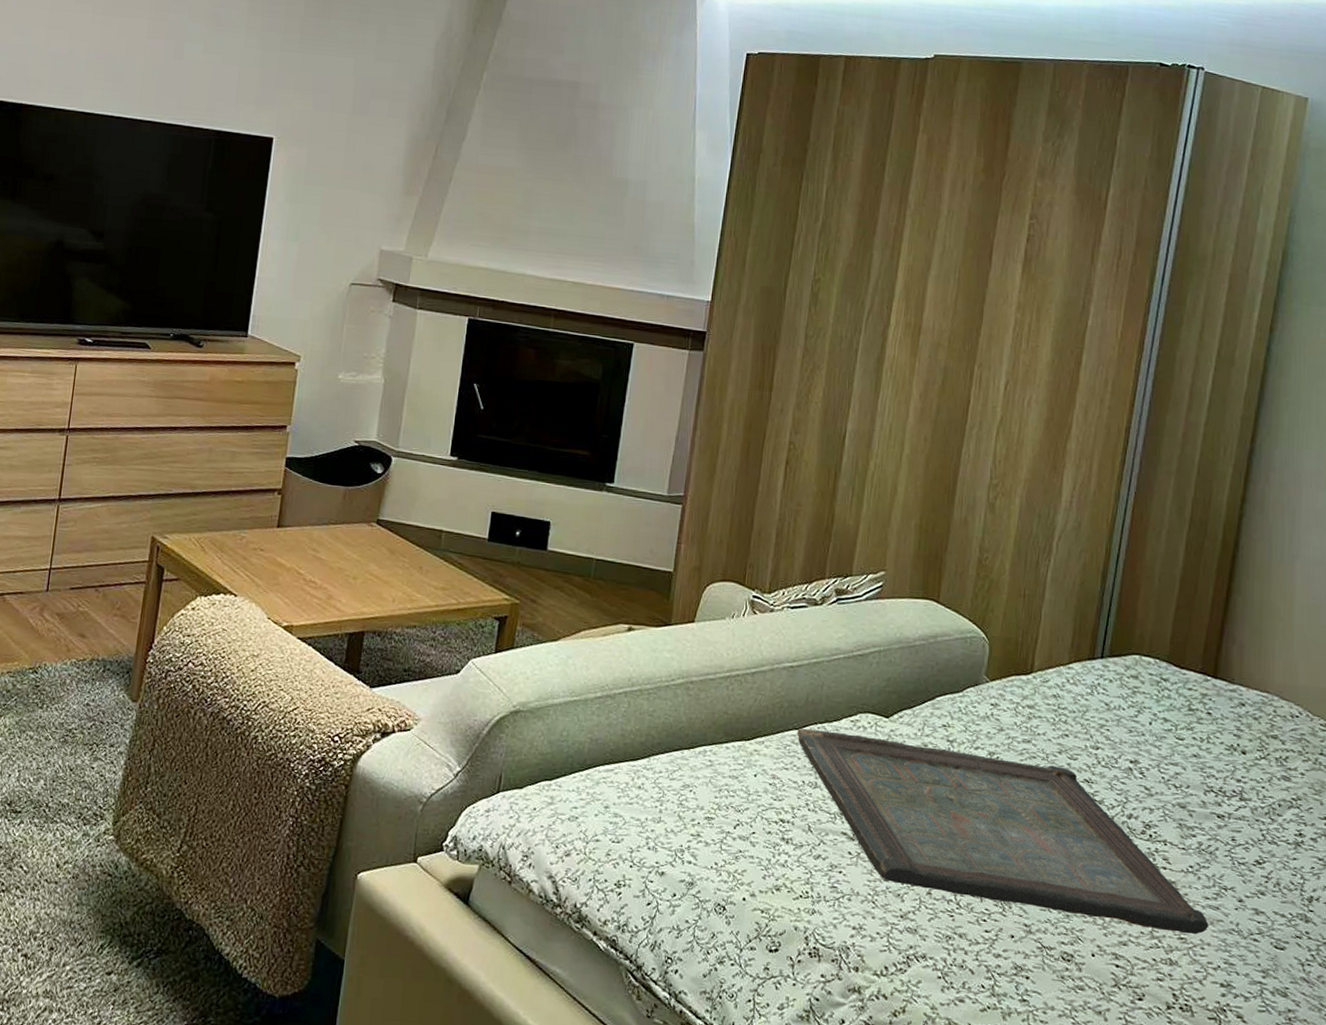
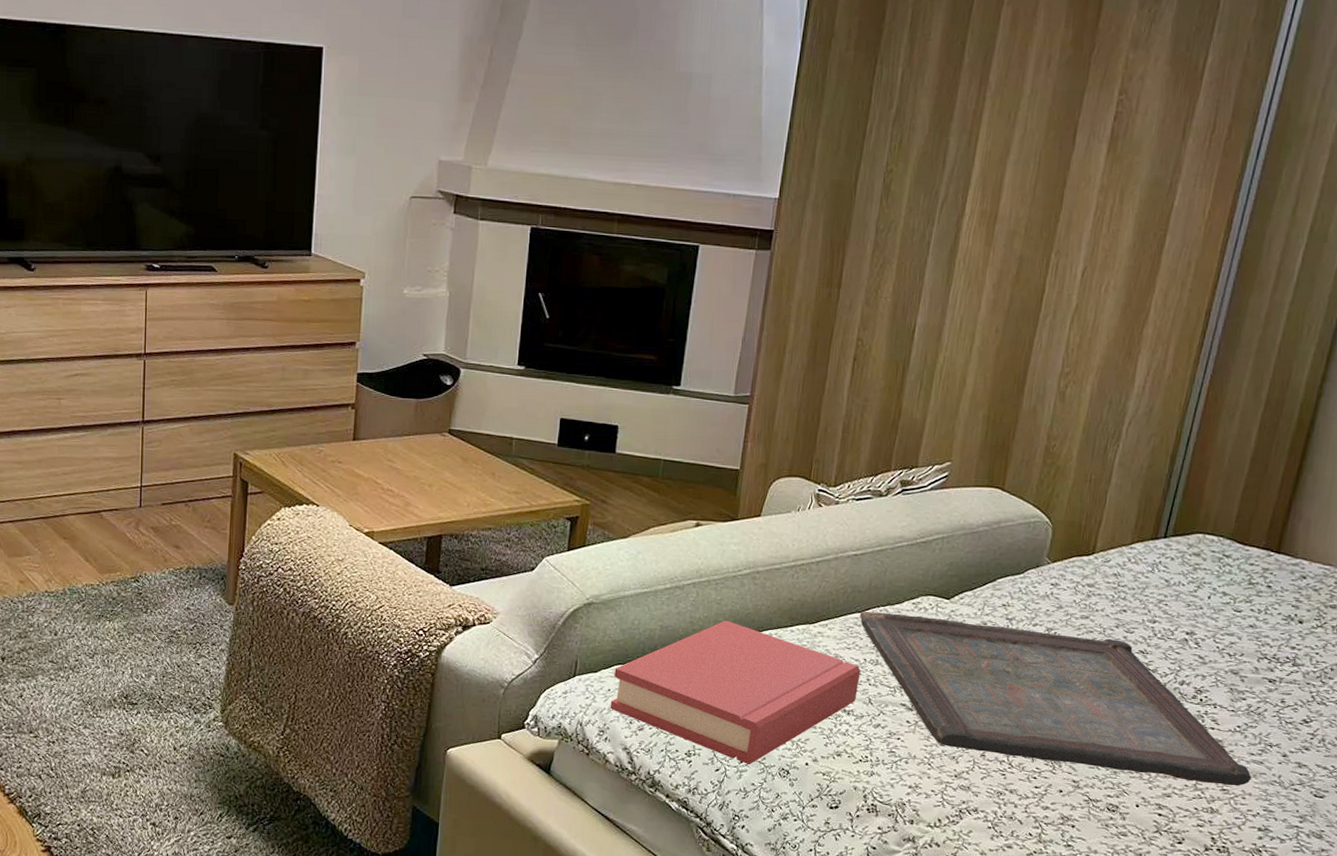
hardback book: none [535,733,799,898] -> present [610,620,861,764]

